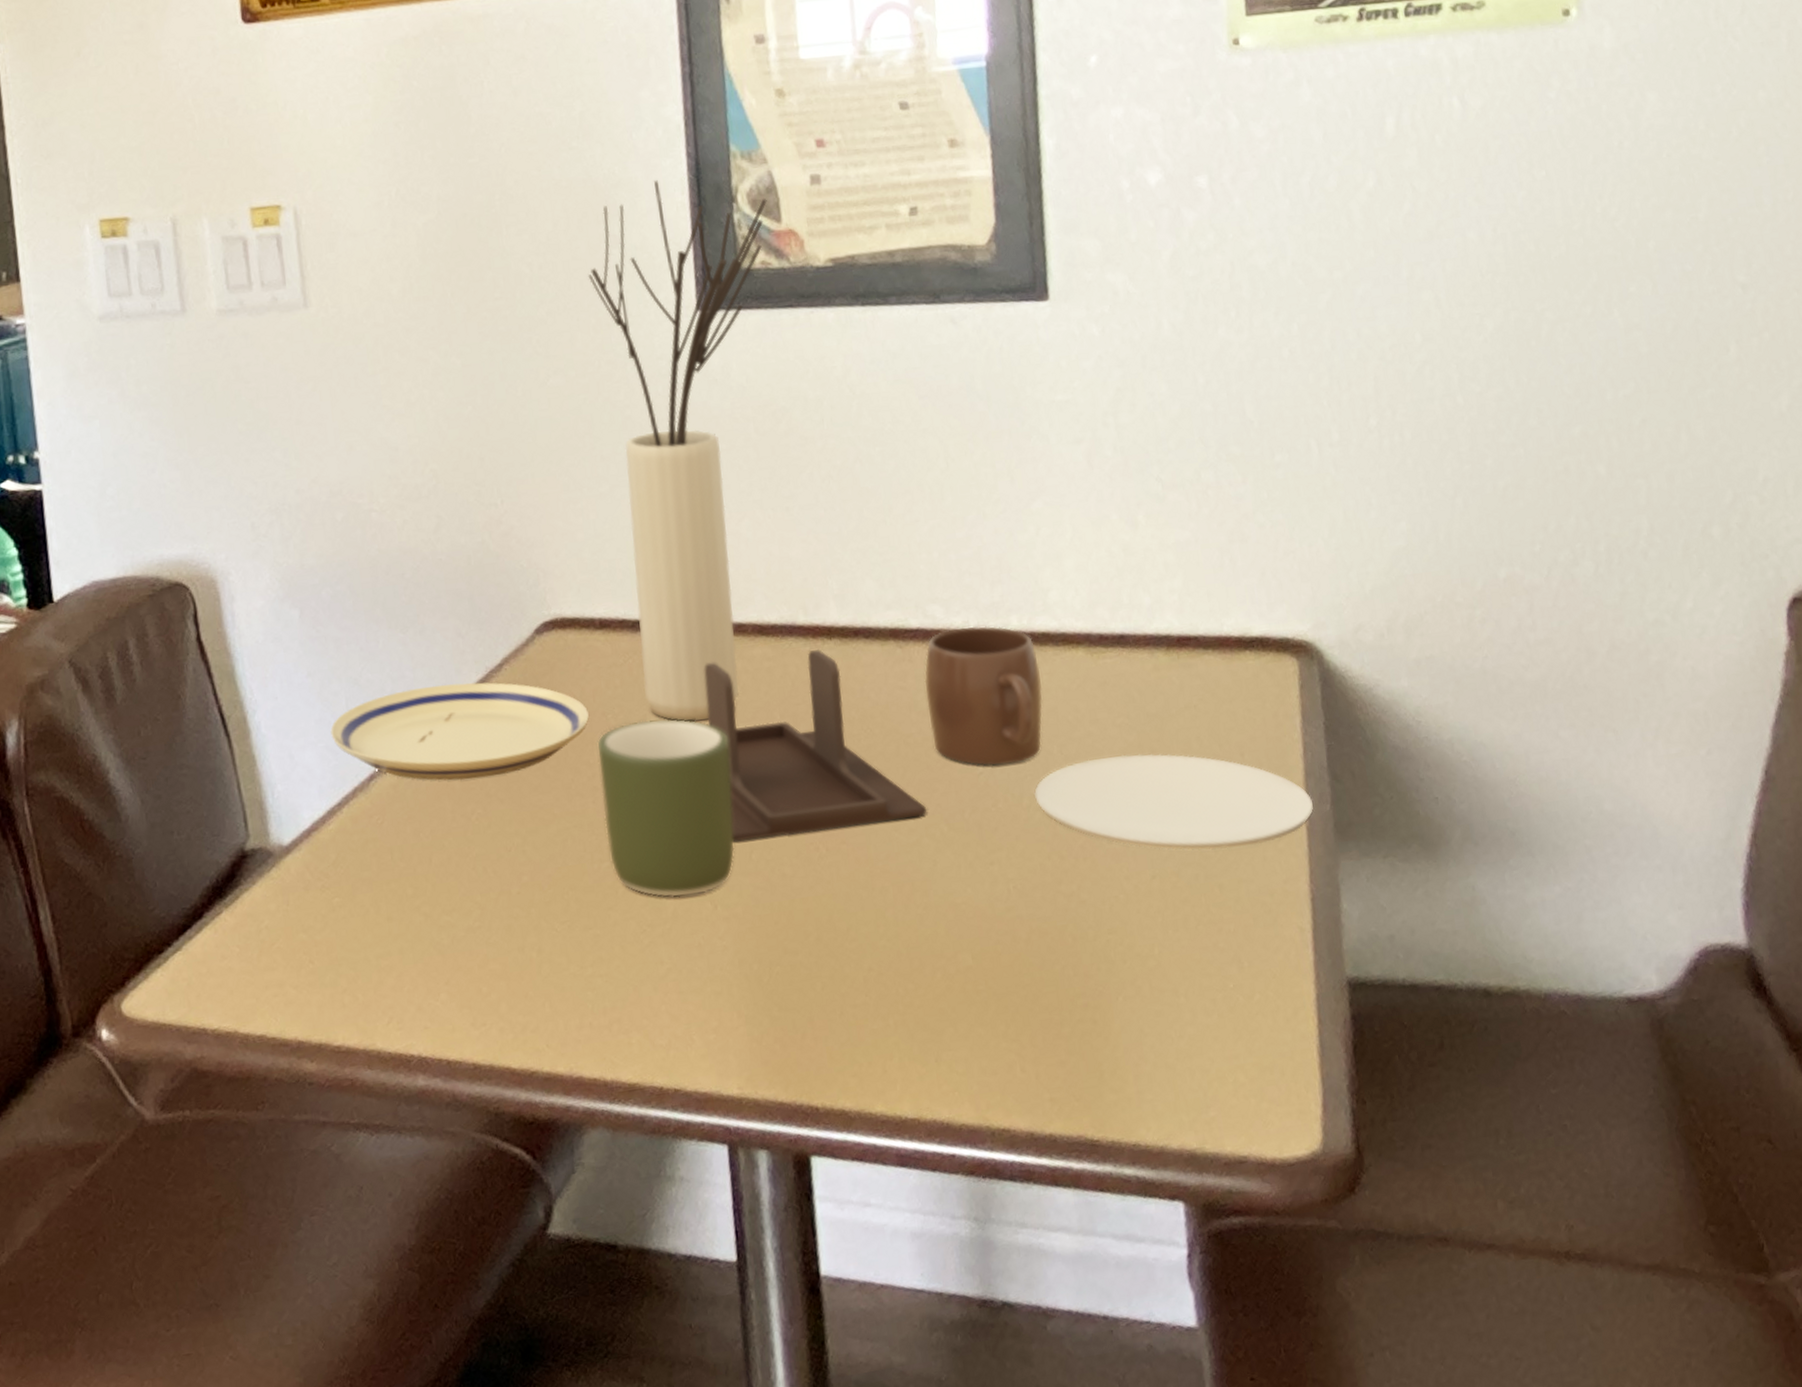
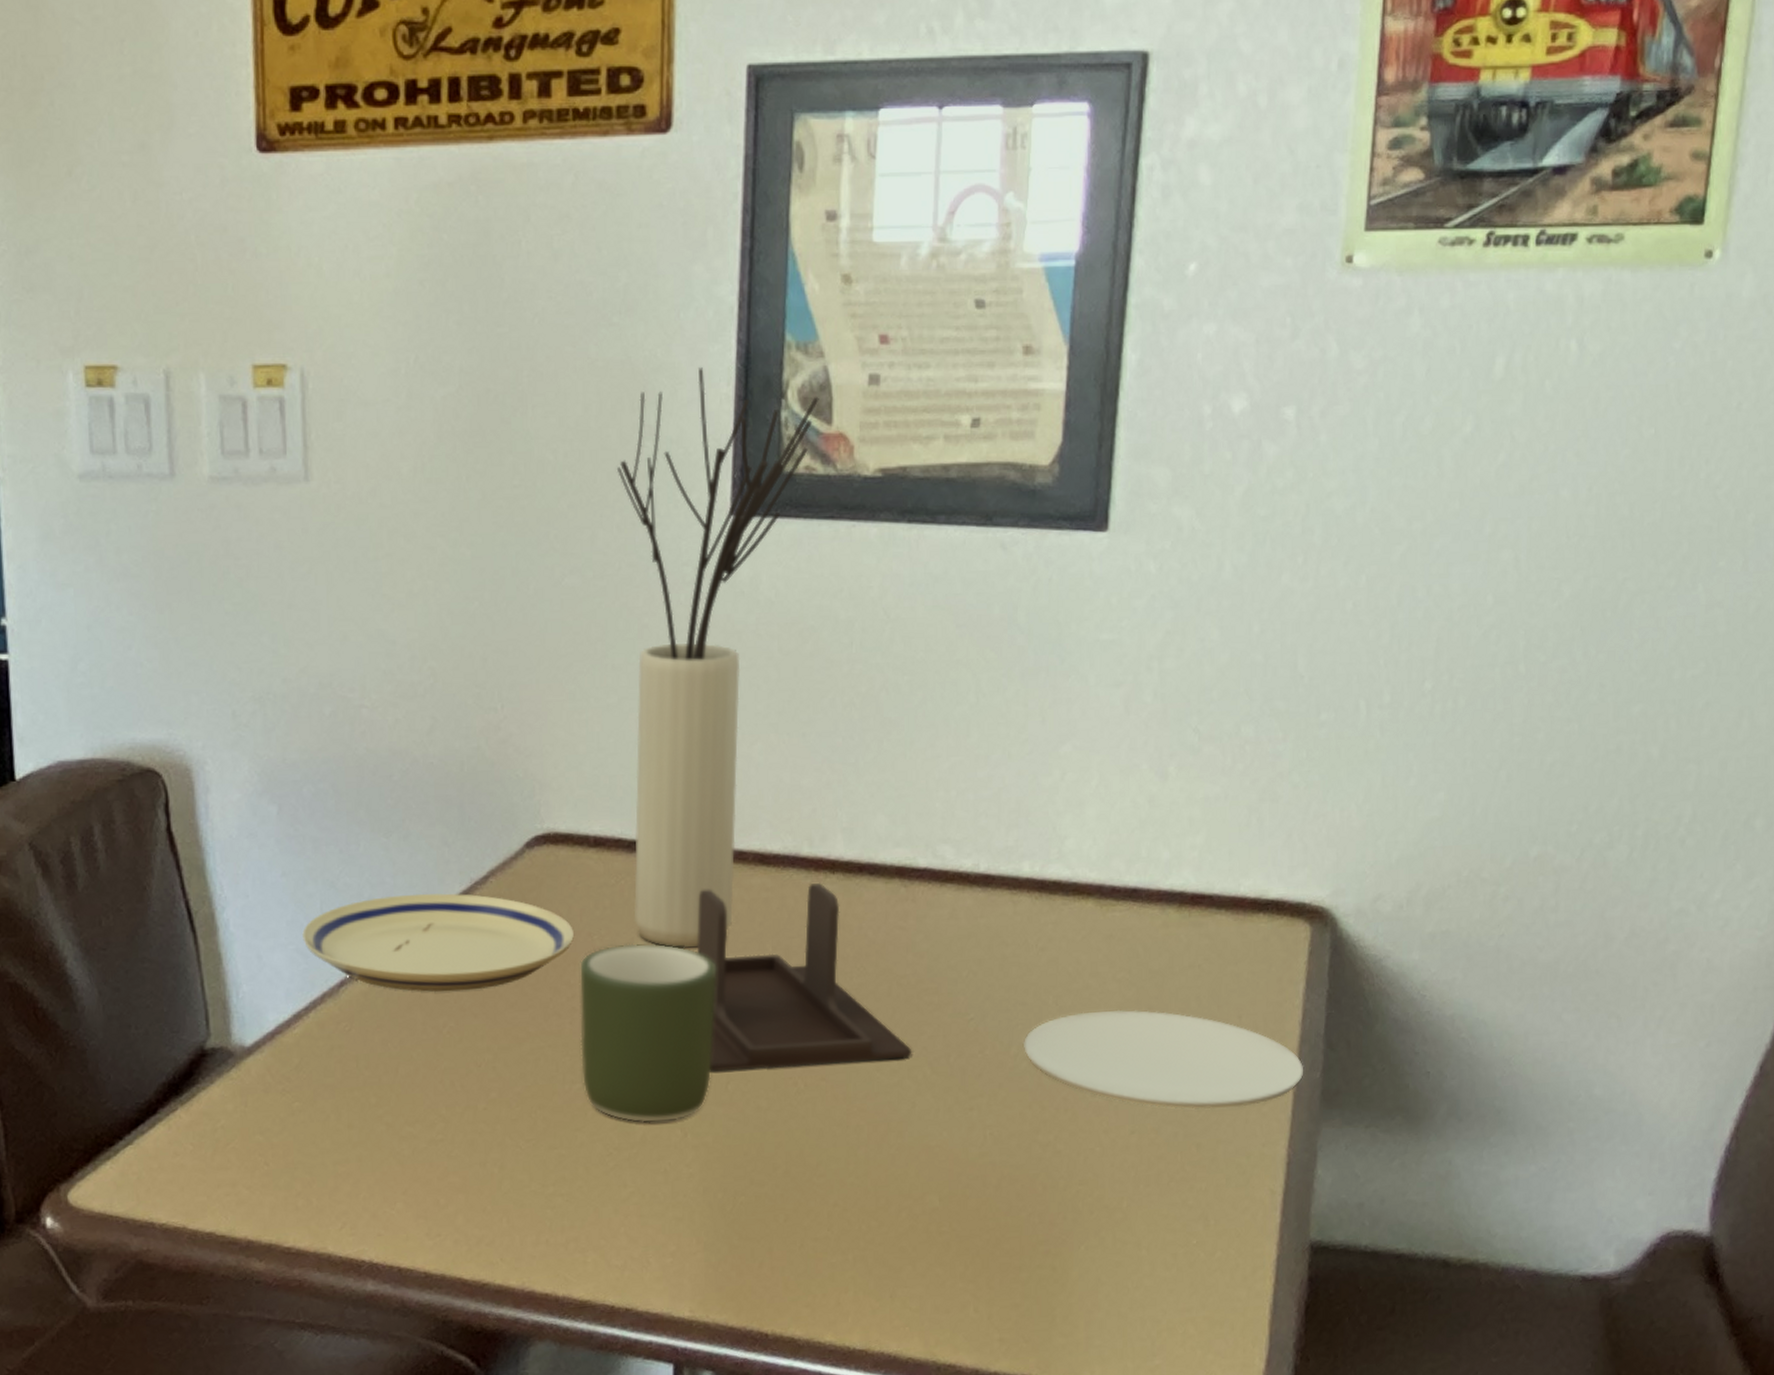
mug: present [924,626,1043,766] -> none [925,869,1046,1012]

